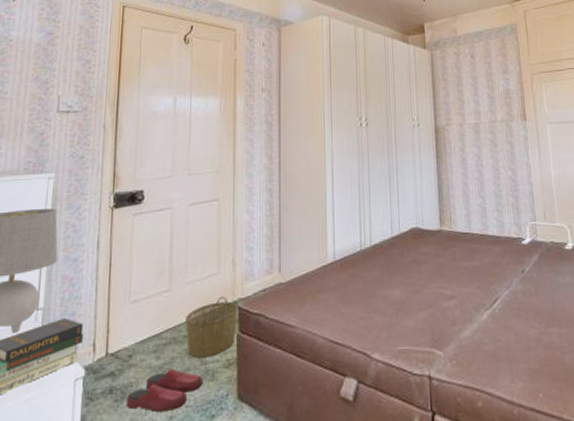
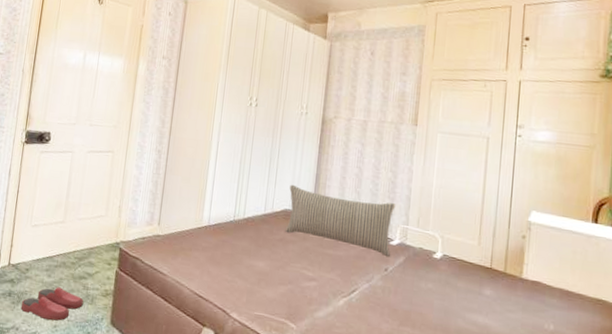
basket: present [185,296,238,358] -> none [74,236,120,285]
pillow: none [413,200,524,257] -> present [285,184,396,256]

